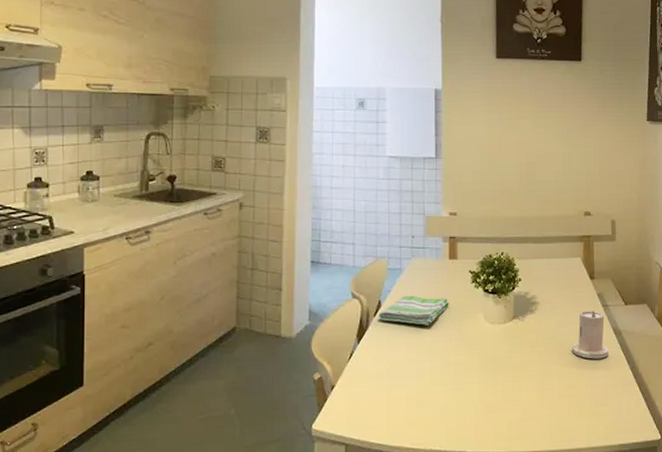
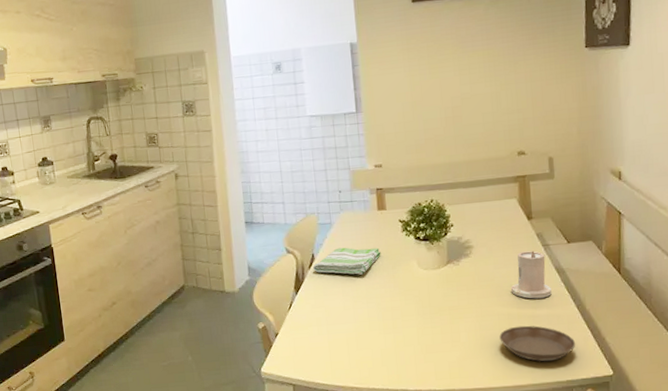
saucer: none [558,386,629,425] -> present [499,325,576,362]

